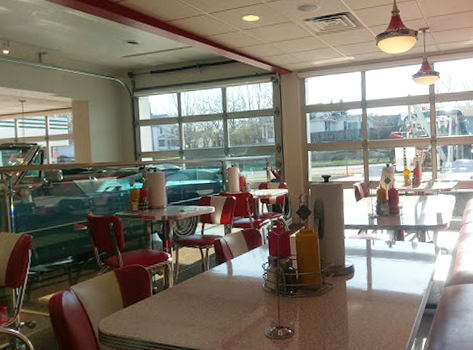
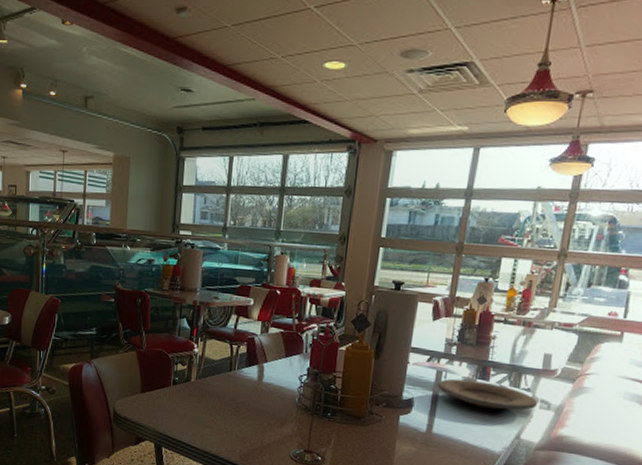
plate: none [369,242,439,263] -> present [437,378,537,410]

